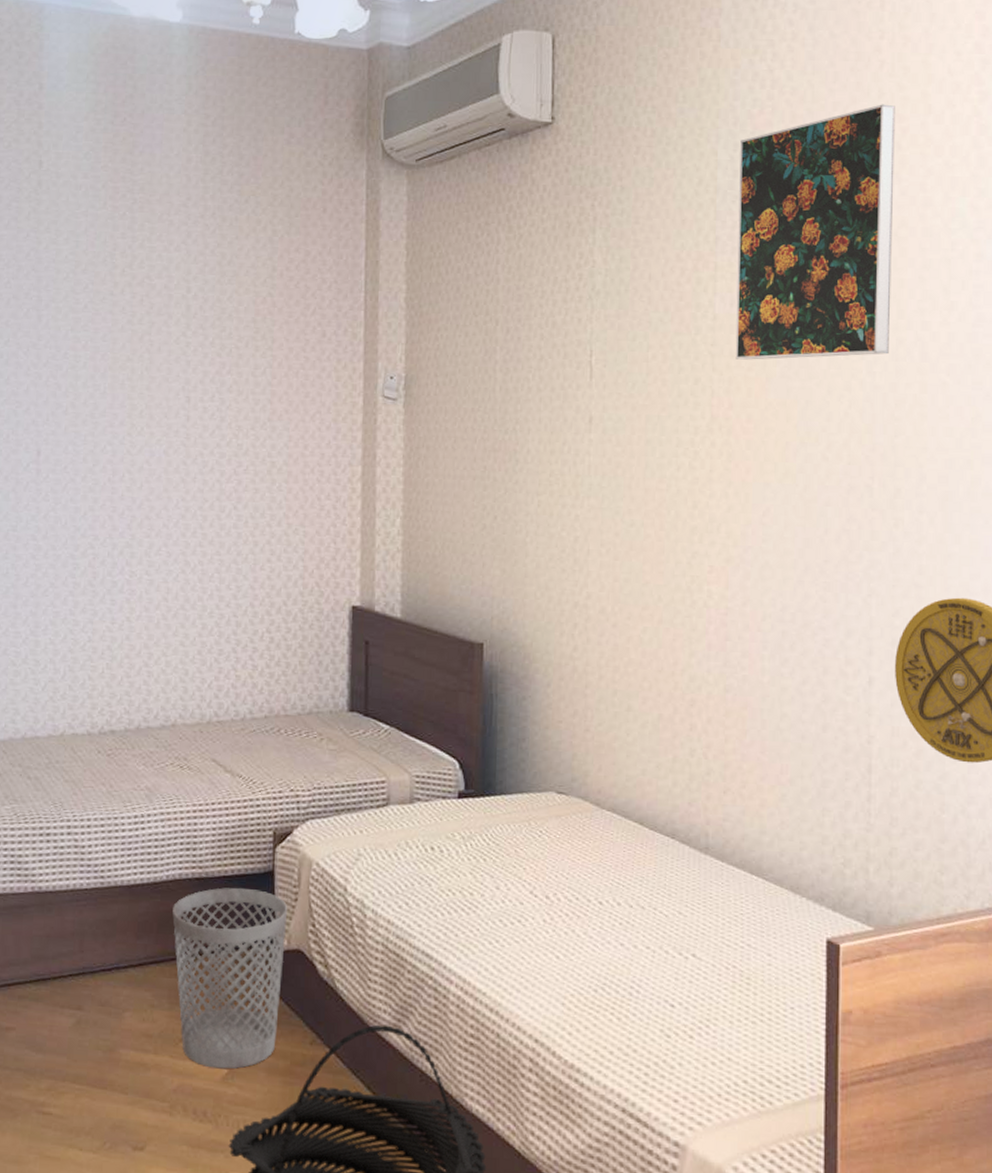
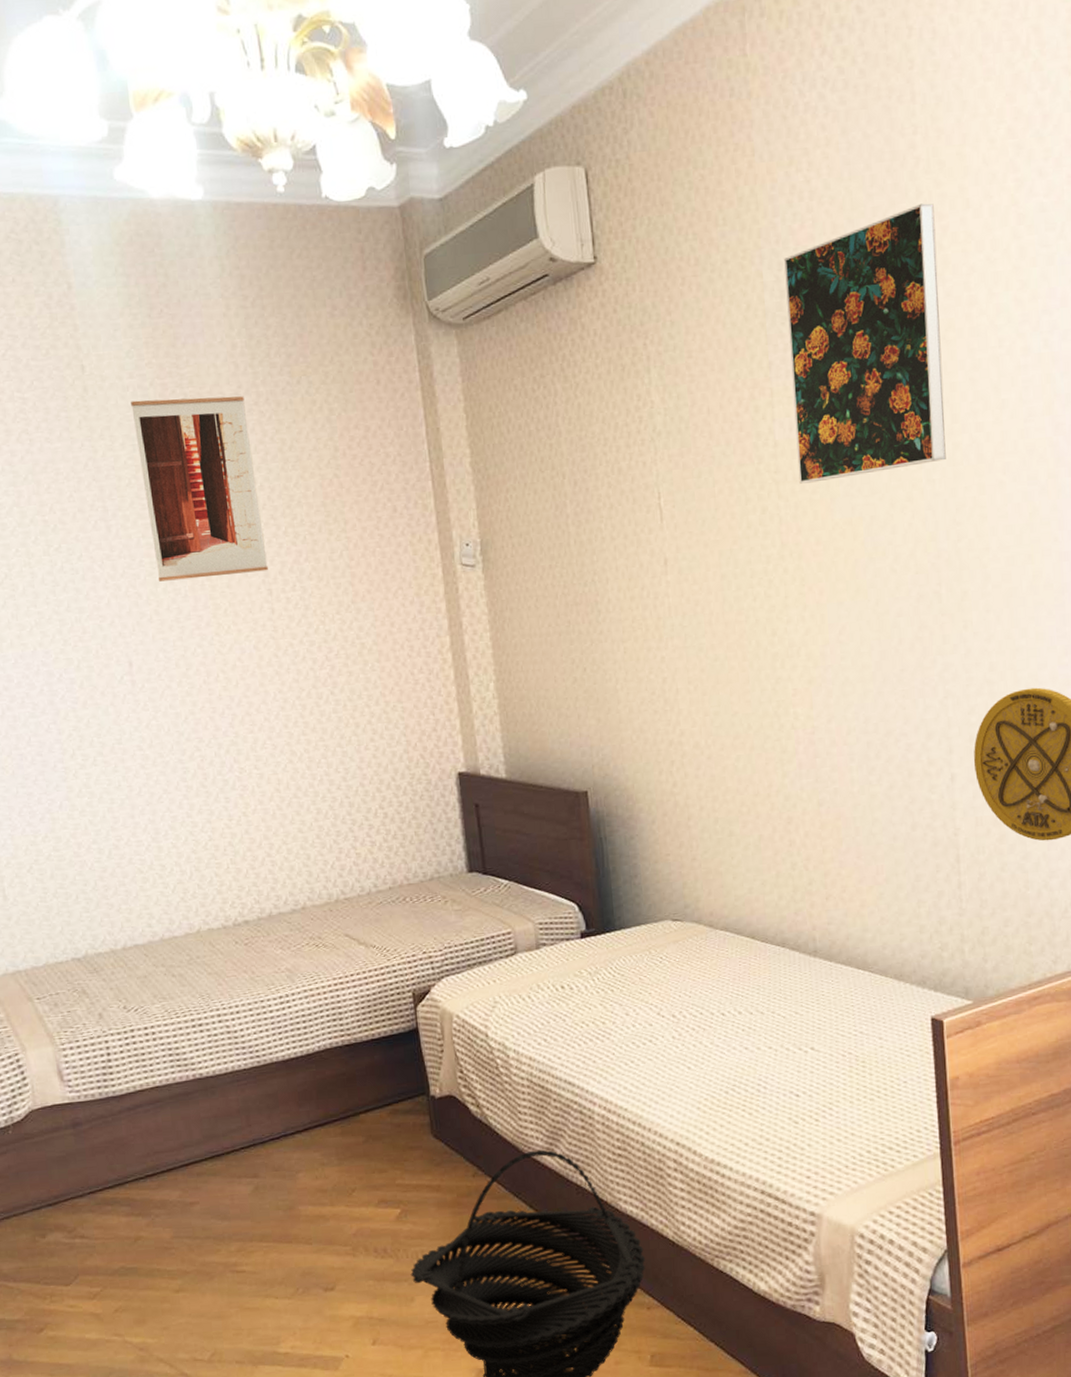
wall art: none [79,199,191,378] -> present [131,396,268,582]
wastebasket: present [172,888,288,1069] -> none [328,1047,441,1211]

